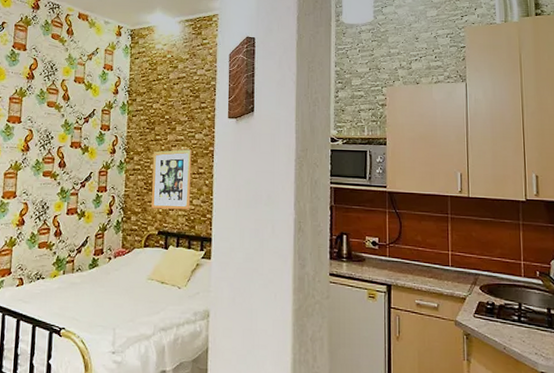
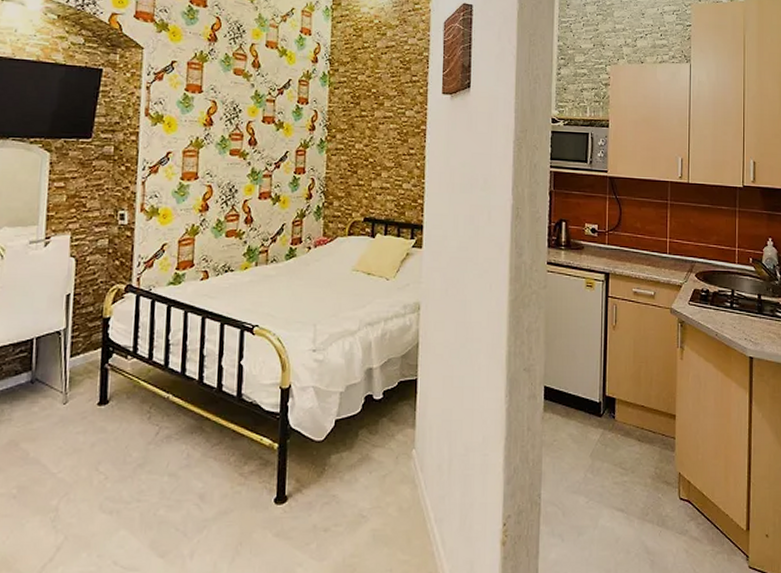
wall art: present [151,149,192,210] -> none [356,127,402,195]

